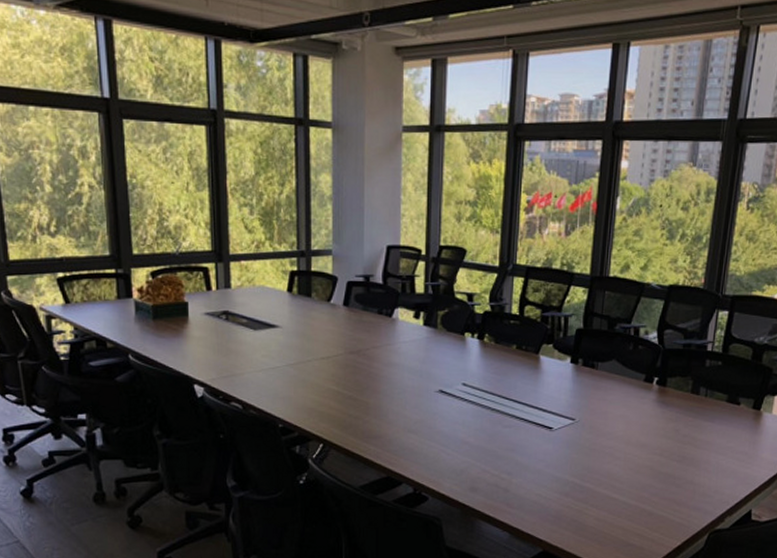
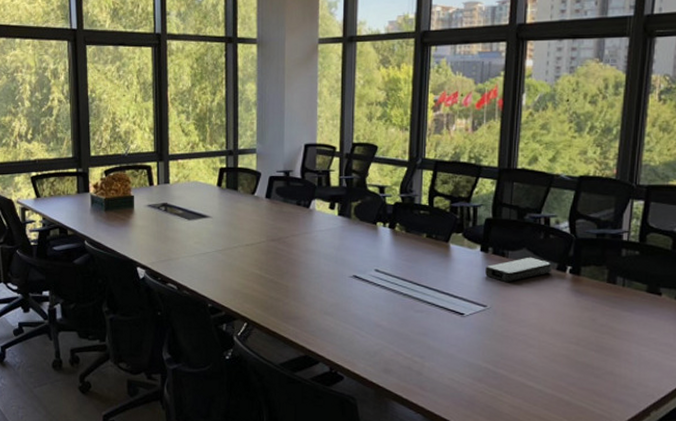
power bank: none [575,369,640,394] -> present [485,258,553,282]

